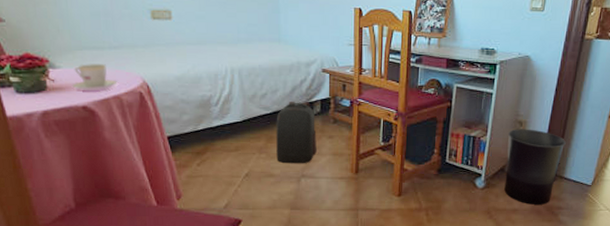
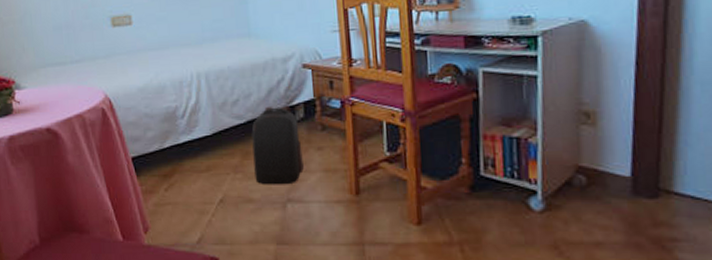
teacup: present [71,64,118,92] -> none [36,80,80,112]
waste bin: present [504,129,566,205] -> none [569,122,667,235]

